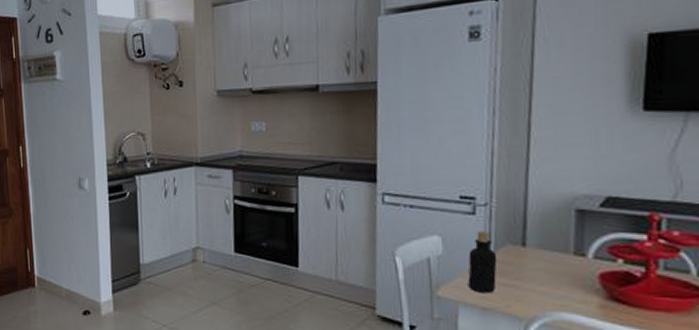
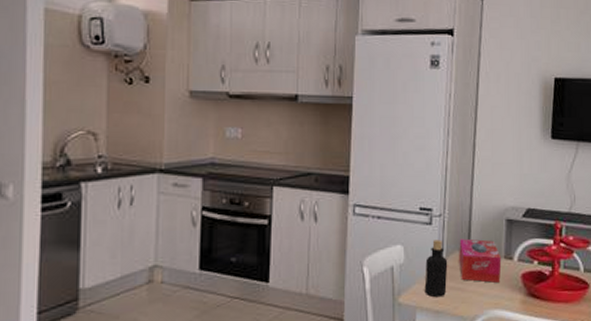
tissue box: none [510,230,570,281] -> present [458,238,502,283]

